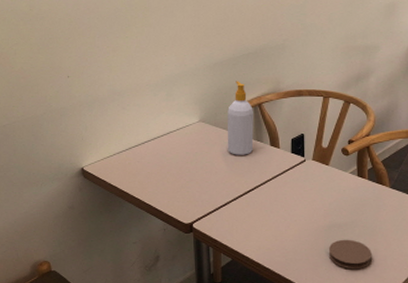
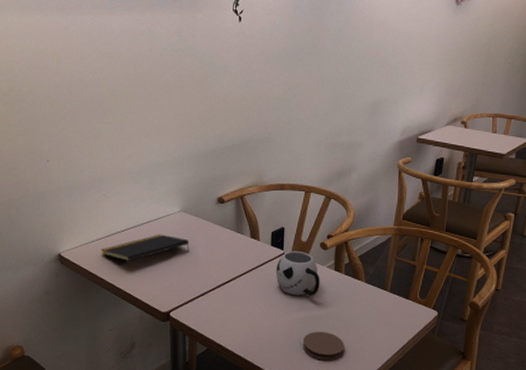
notepad: none [122,145,210,173] -> present [100,234,190,261]
soap bottle: present [227,81,254,155] -> none [207,172,235,246]
mug: none [297,157,343,204] -> present [275,250,320,296]

